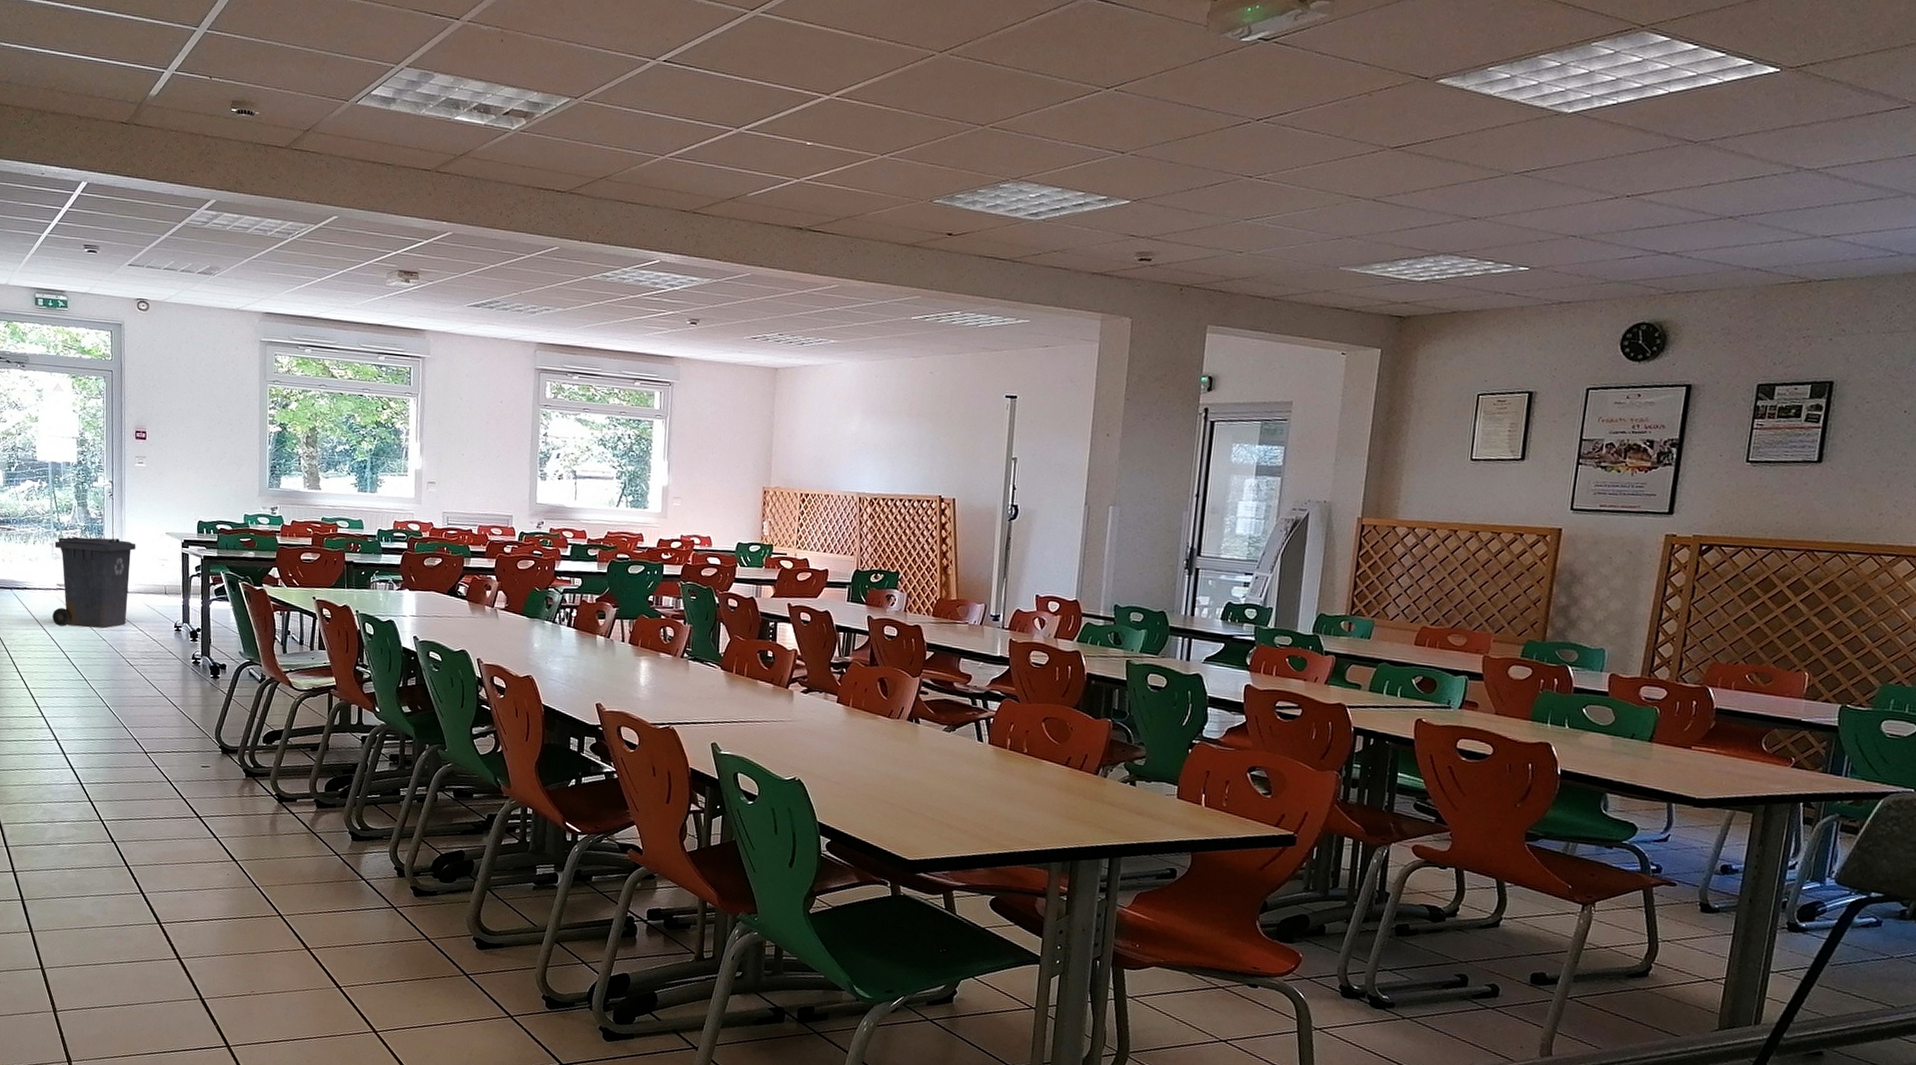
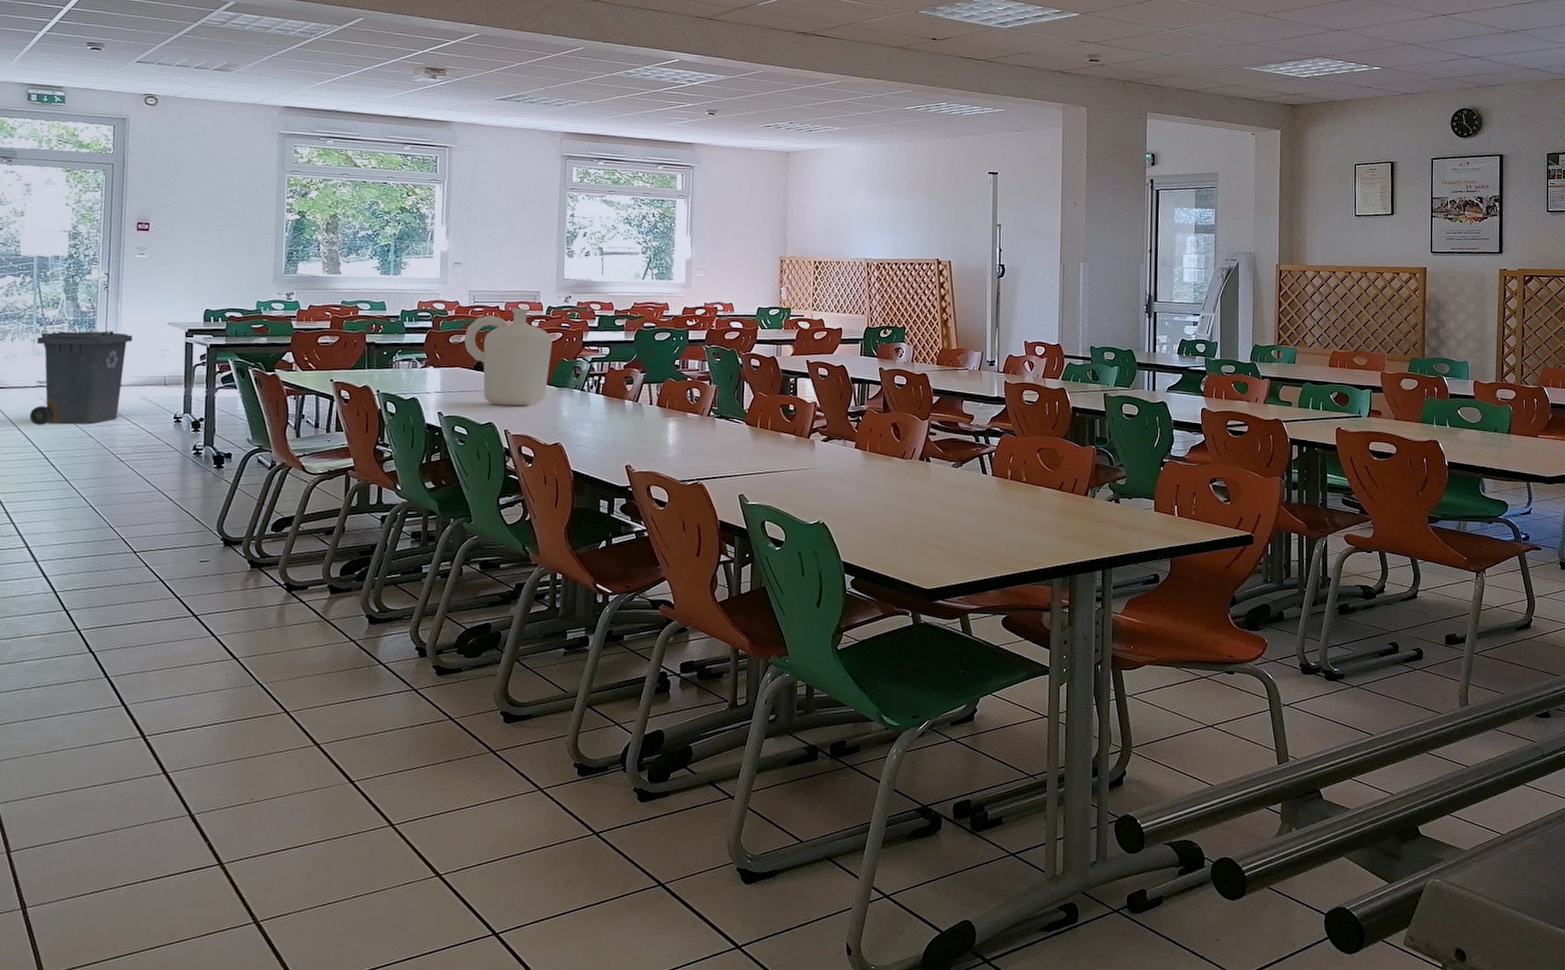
water jug: none [438,531,525,636] -> present [464,307,553,407]

